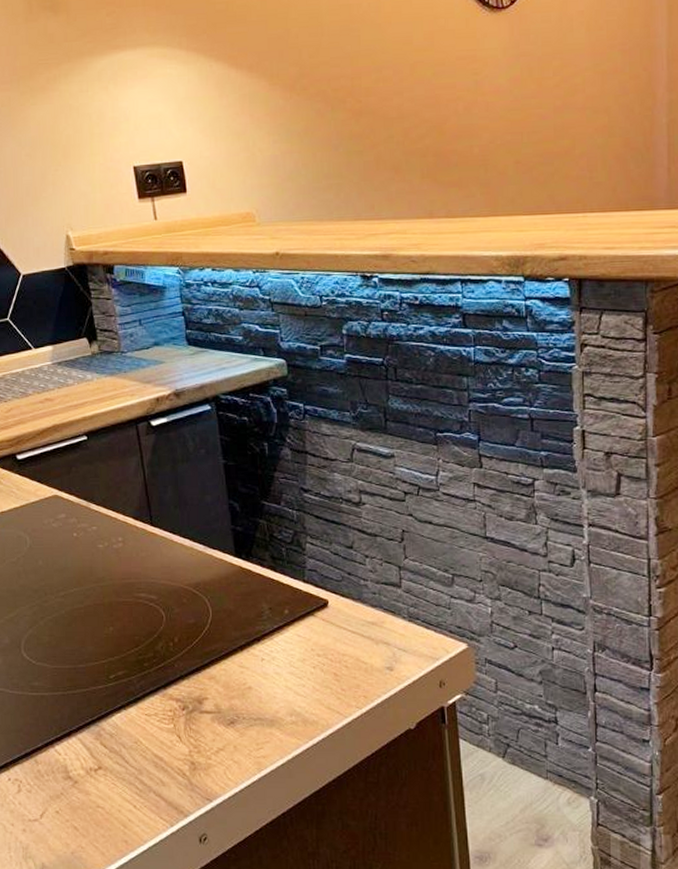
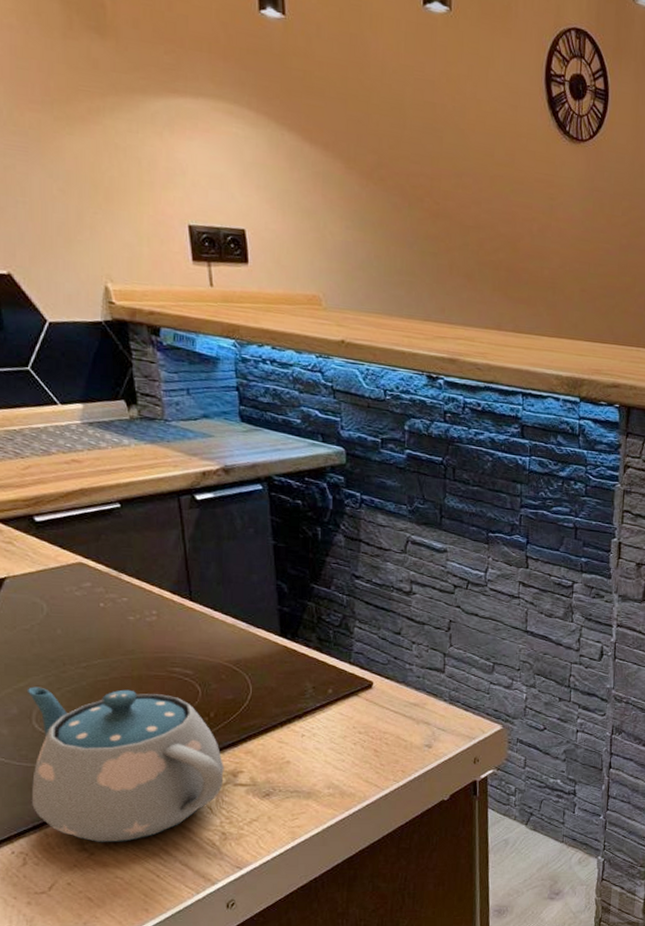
teapot: none [16,617,190,771] -> present [27,687,224,843]

